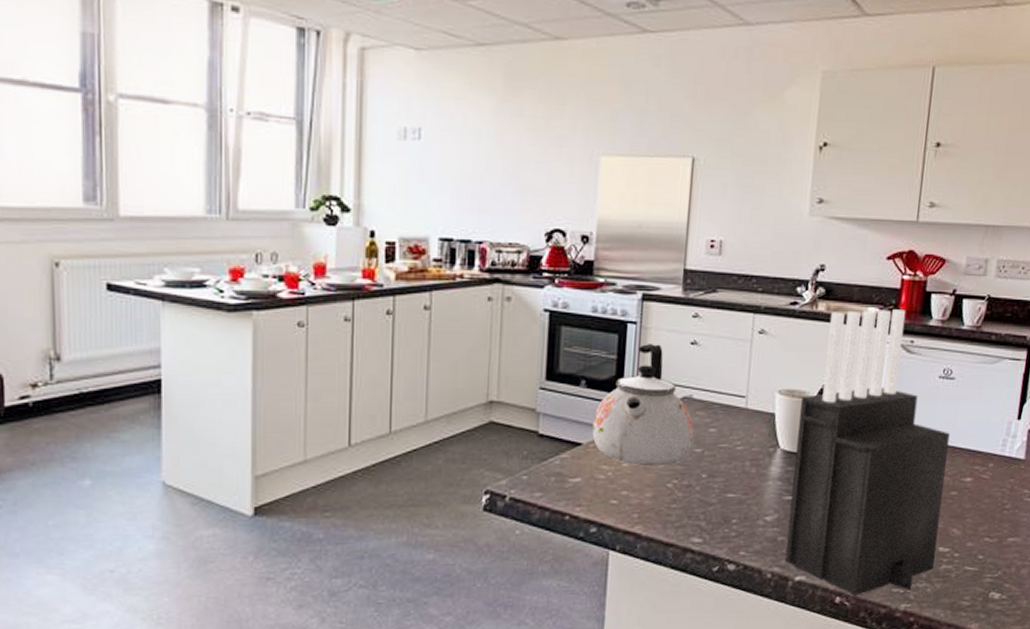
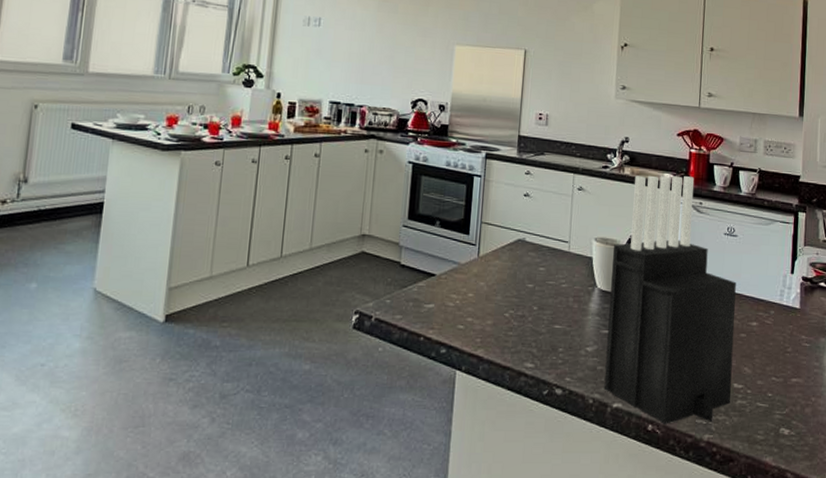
kettle: present [592,344,694,467] -> none [444,194,527,298]

